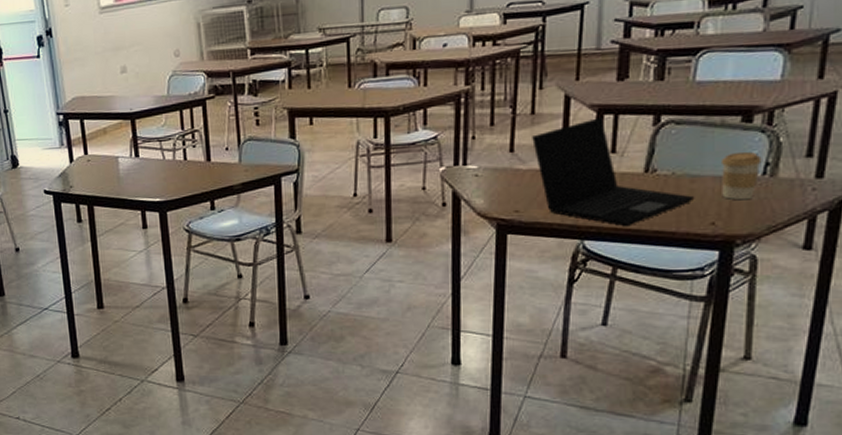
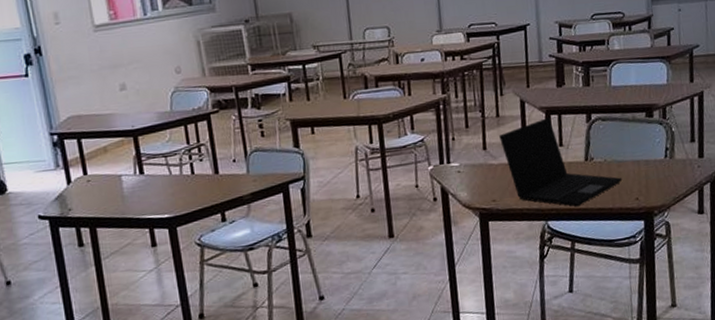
coffee cup: present [720,151,762,201] -> none [636,140,663,179]

